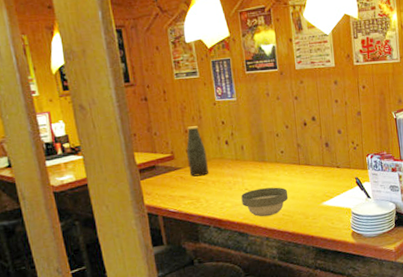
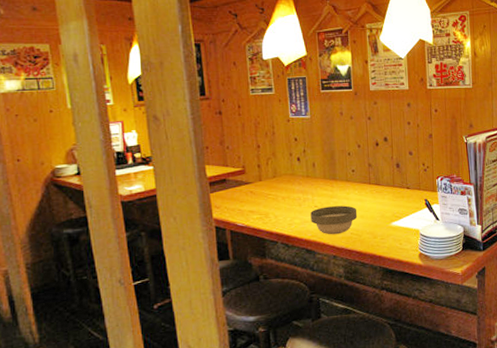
bottle: present [186,126,208,177] -> none [258,141,279,192]

